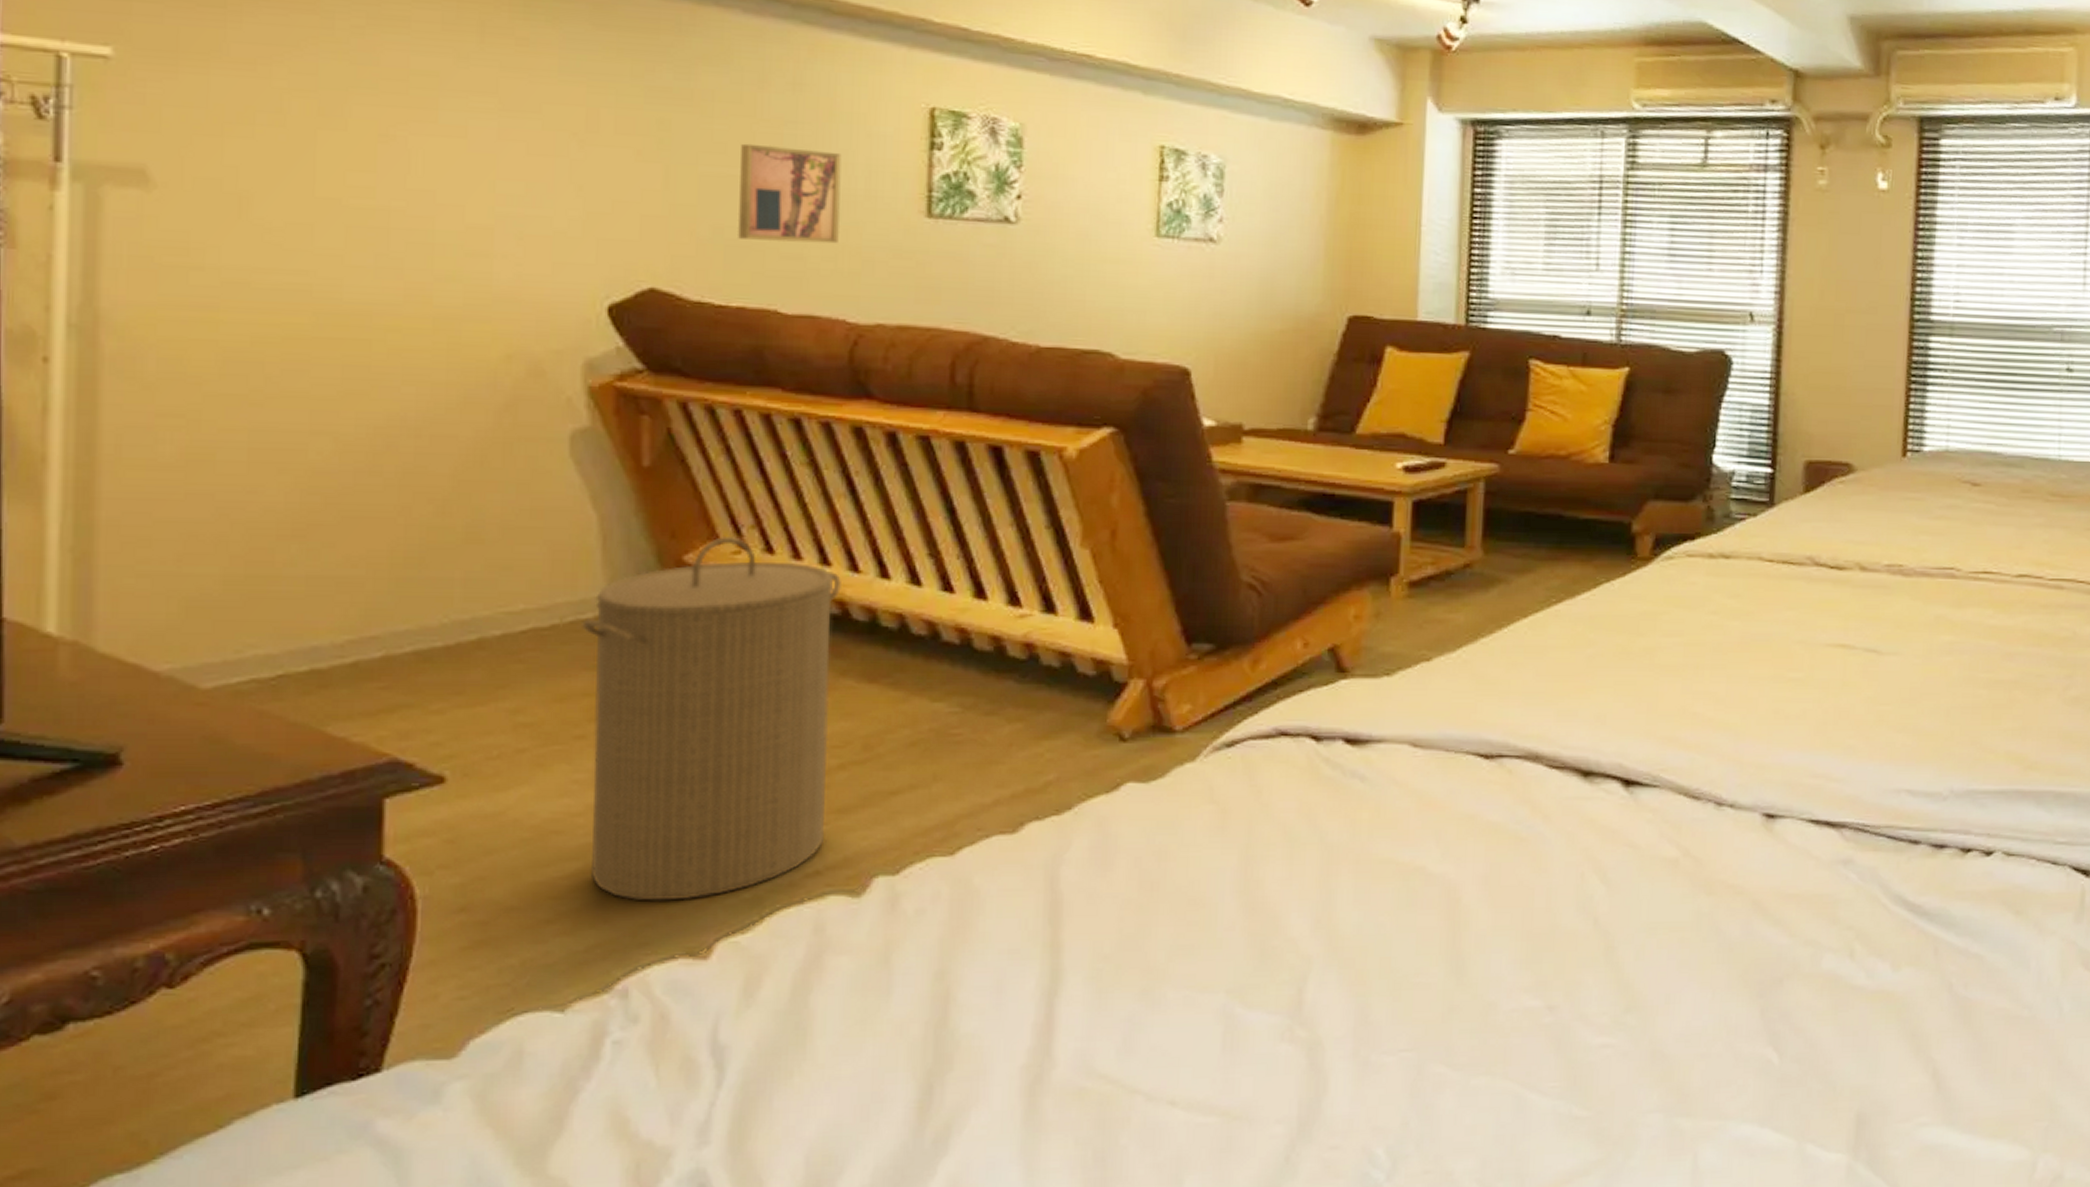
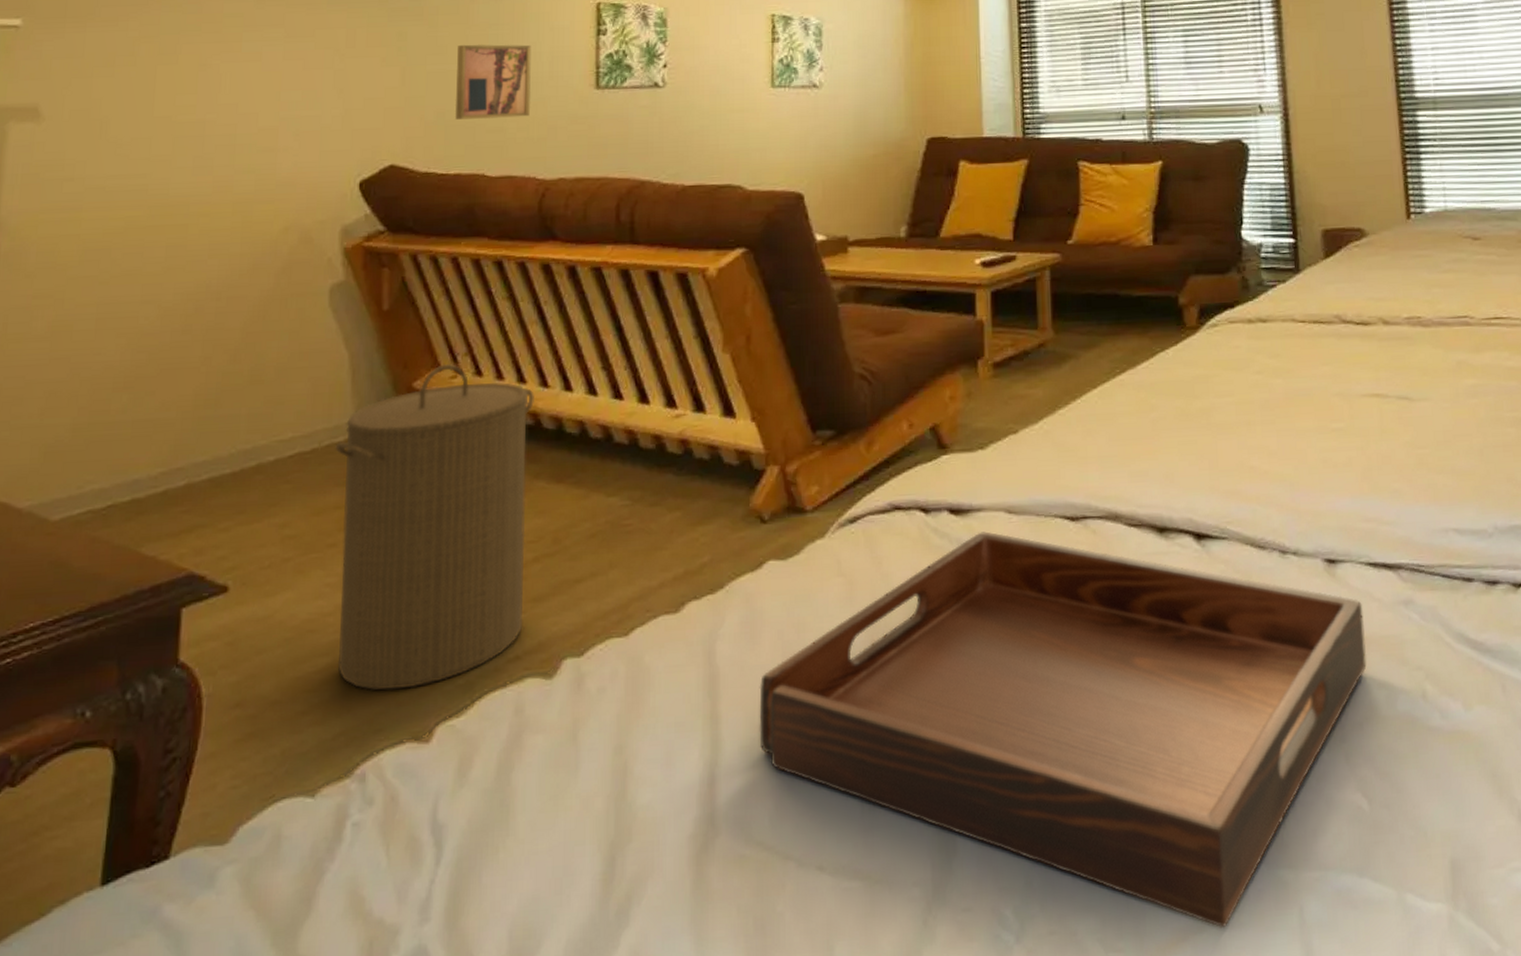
serving tray: none [1107,765,1798,1172] -> present [759,531,1367,929]

